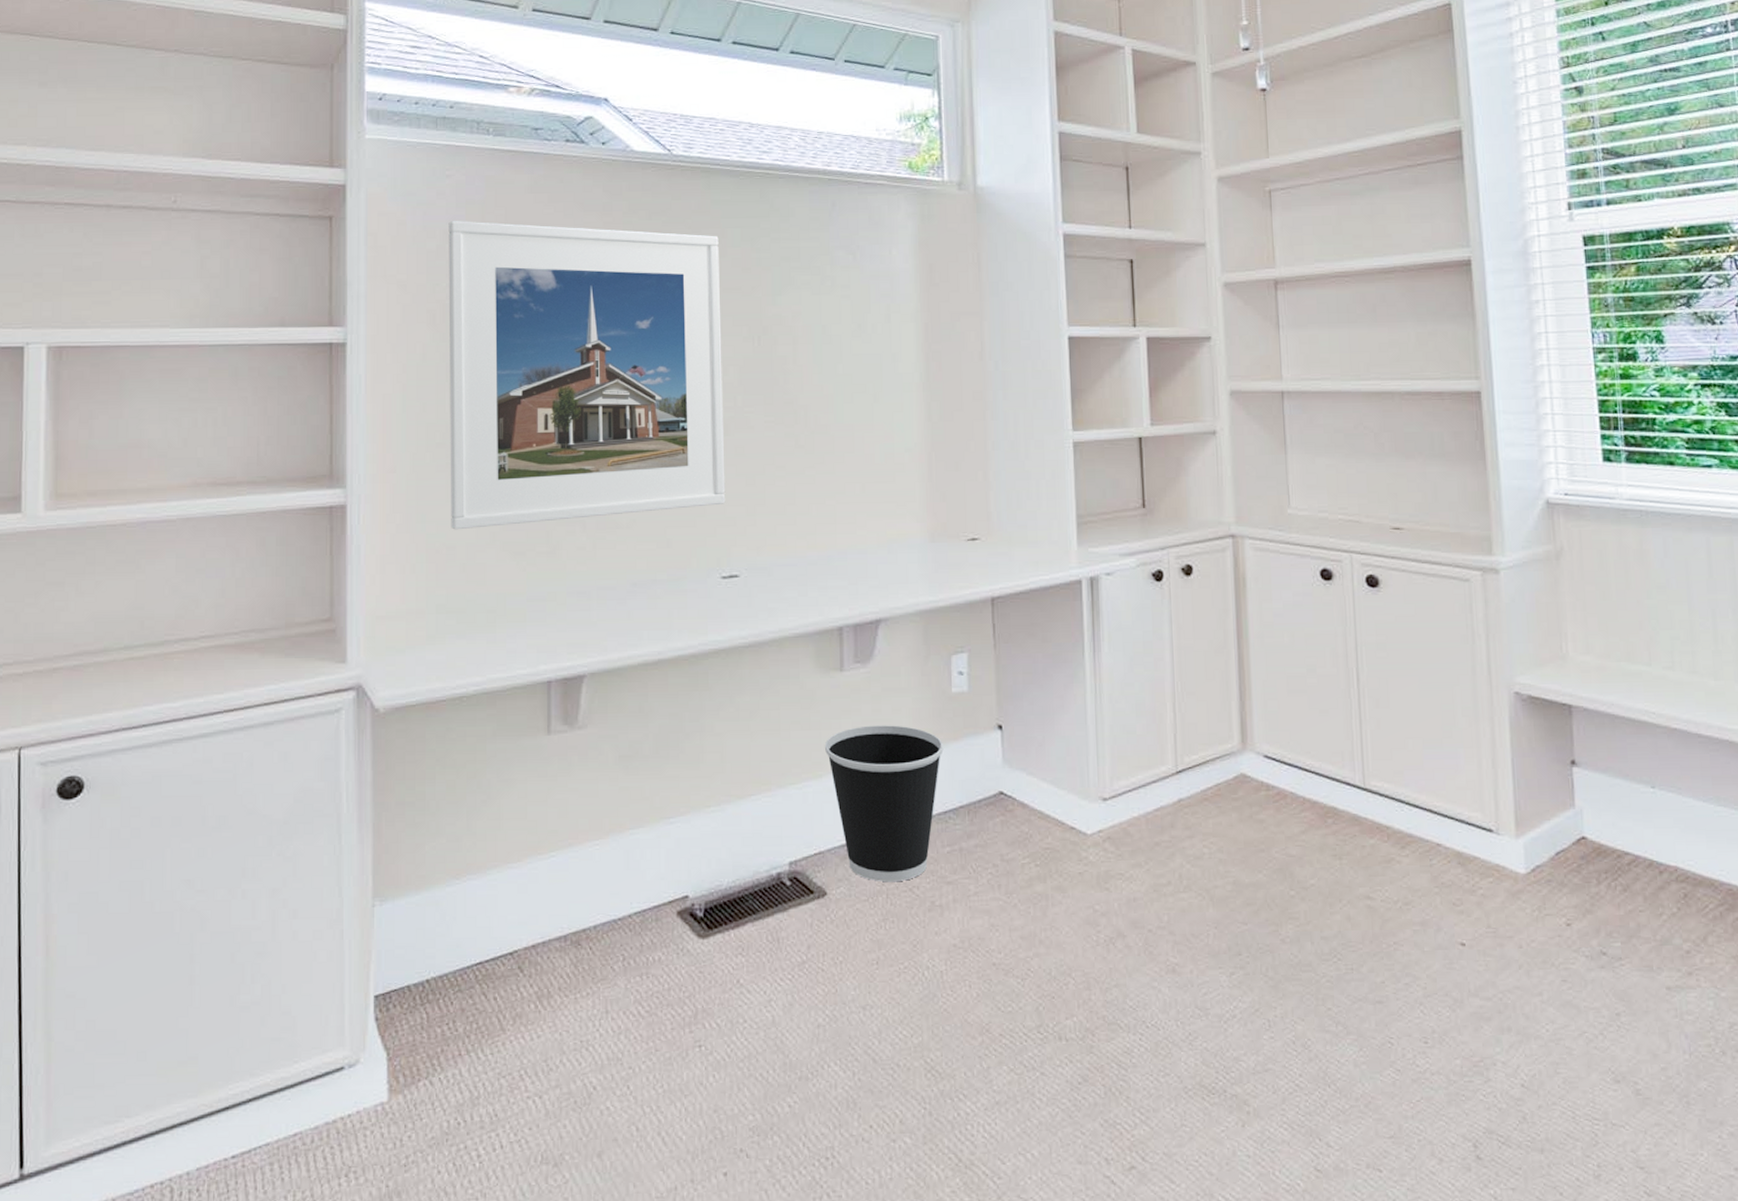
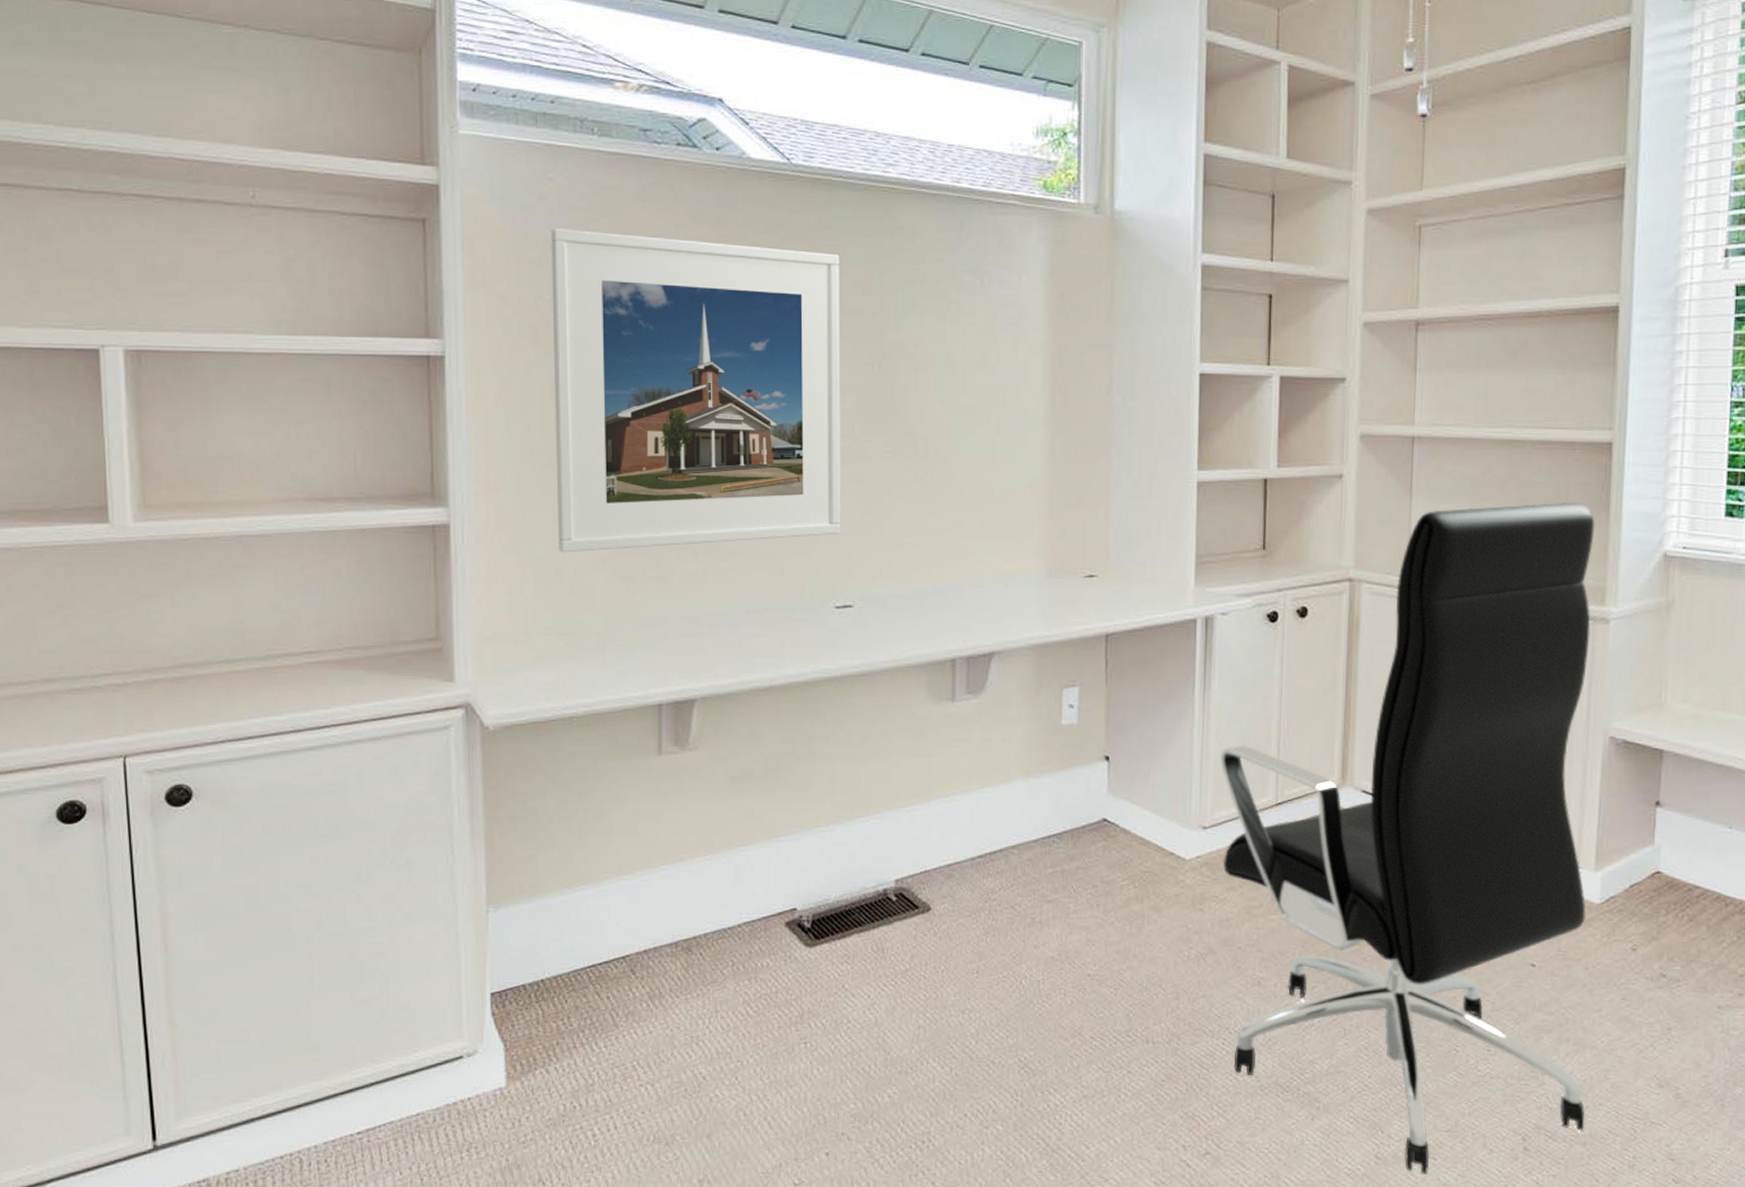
wastebasket: present [824,725,944,883] -> none [933,754,1051,900]
office chair: none [1115,451,1540,1189] -> present [1220,502,1595,1174]

